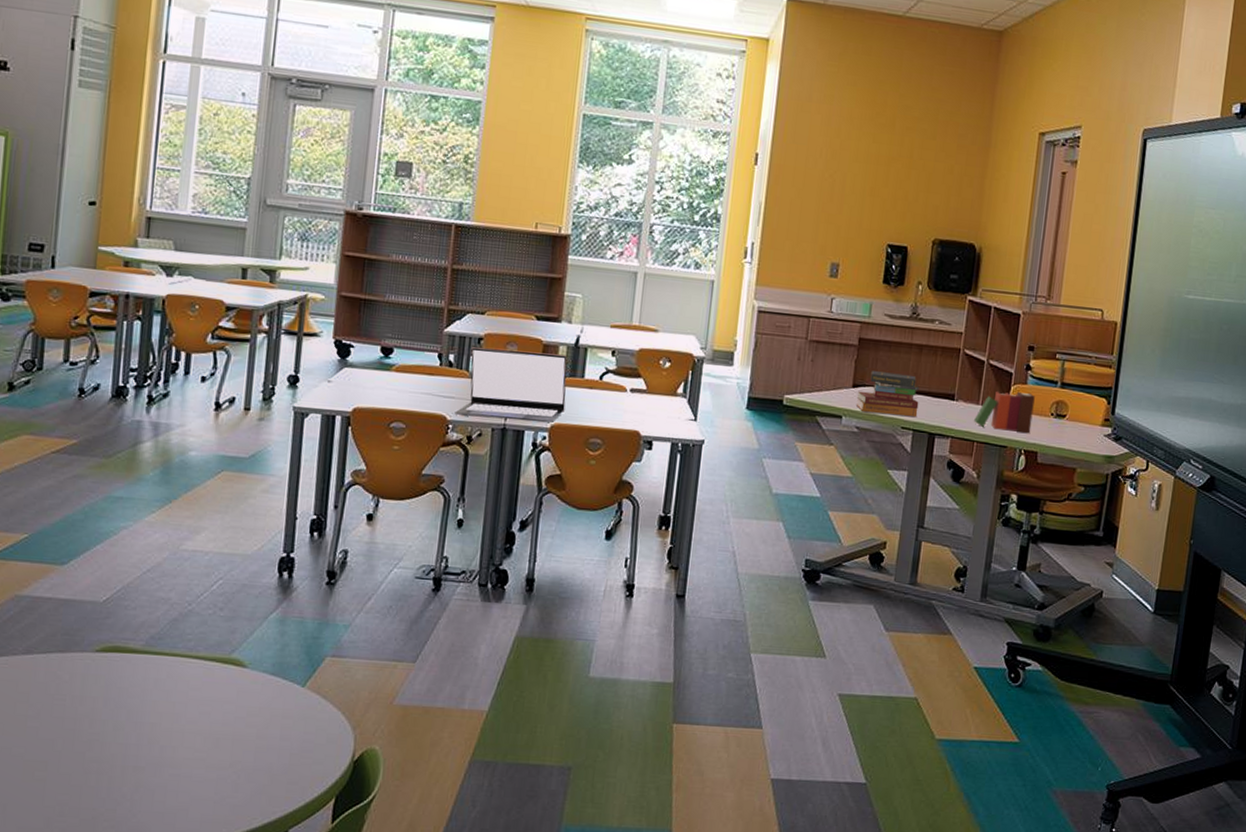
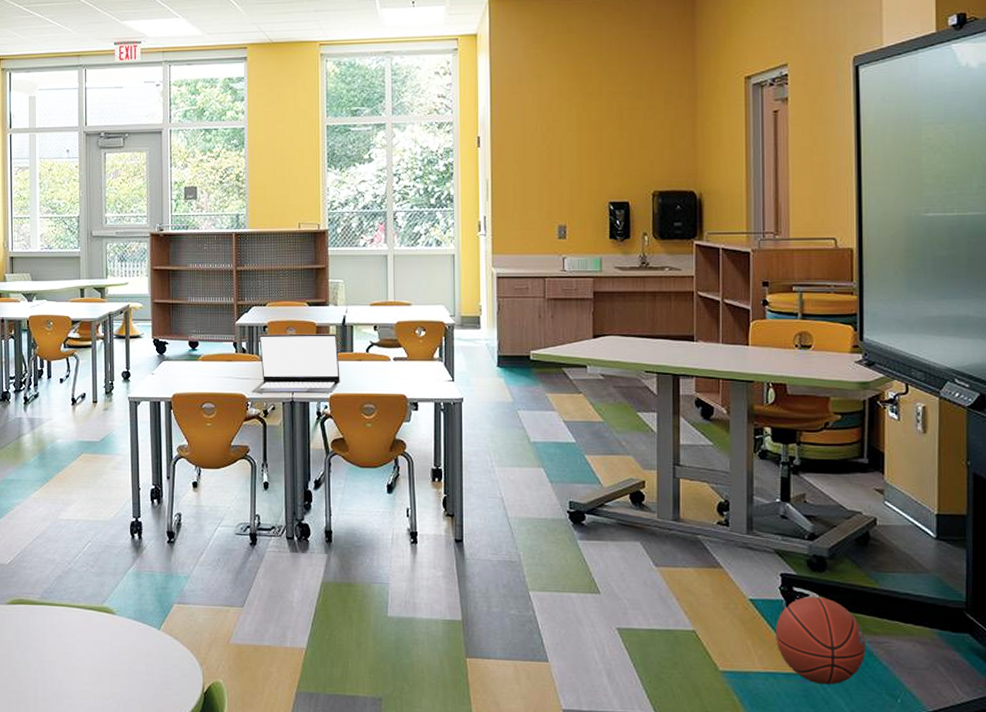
books: present [856,371,920,418] -> none [598,321,659,361]
books: present [974,391,1035,434] -> none [717,327,776,367]
basketball: none [994,665,1077,754] -> present [776,596,866,685]

